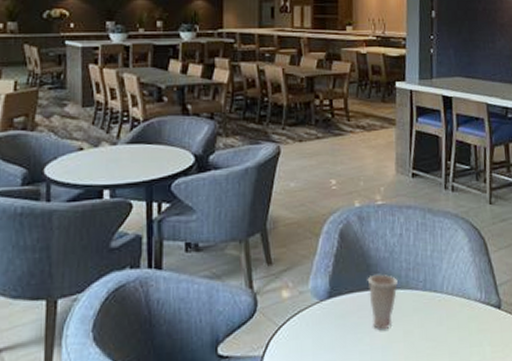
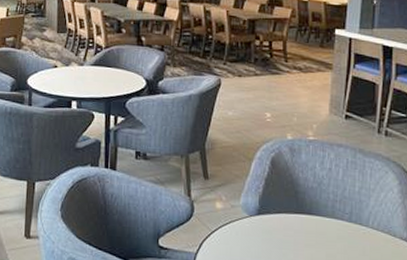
cup: present [367,273,398,329] -> none [294,201,324,250]

